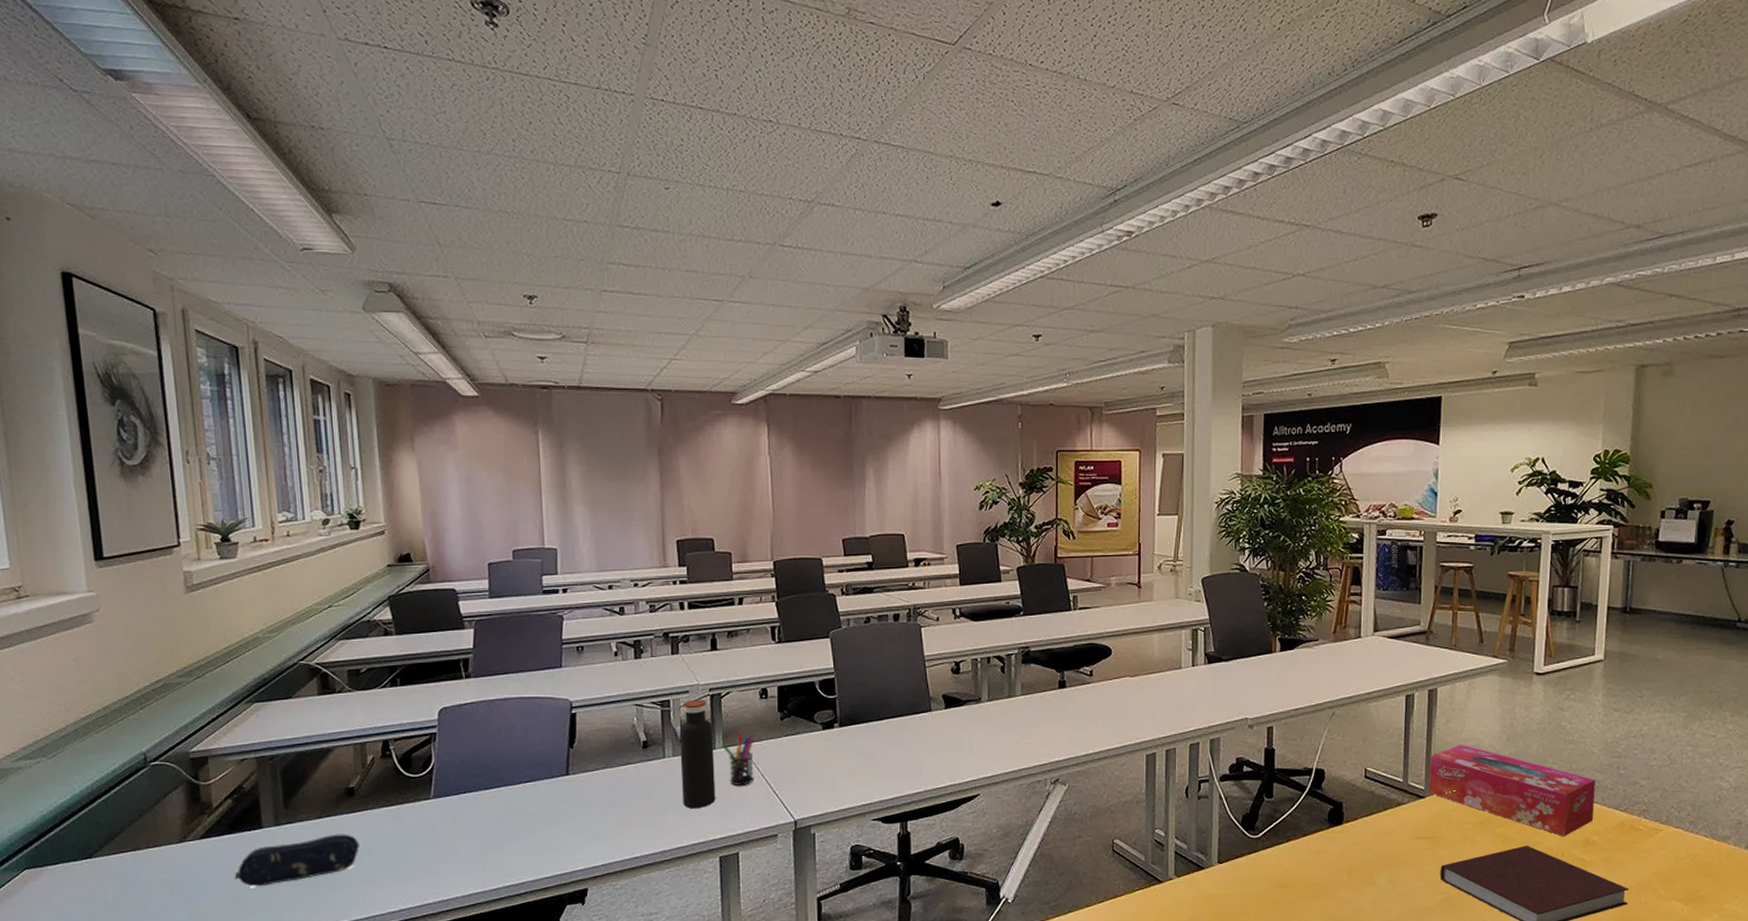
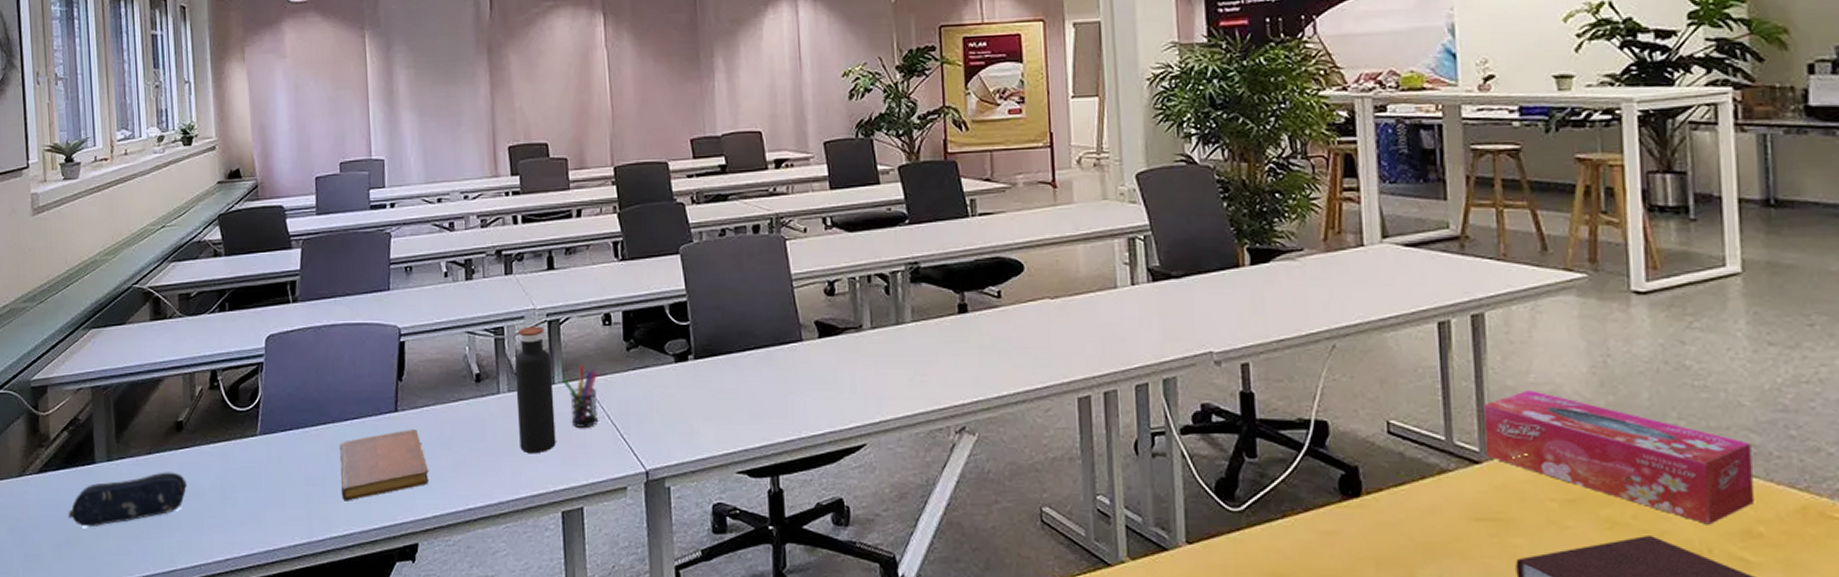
notebook: none [513,790,598,855] -> present [340,430,428,501]

